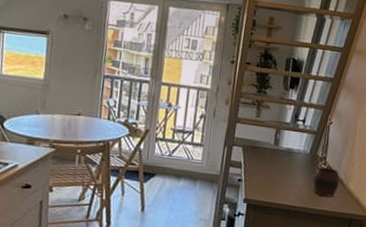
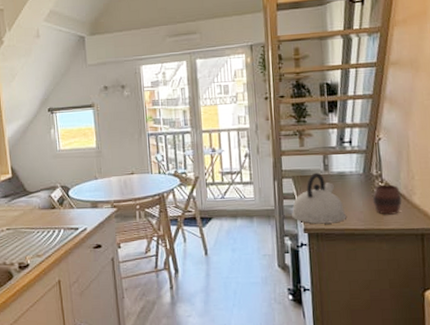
kettle: none [235,145,286,198] -> present [292,172,346,224]

